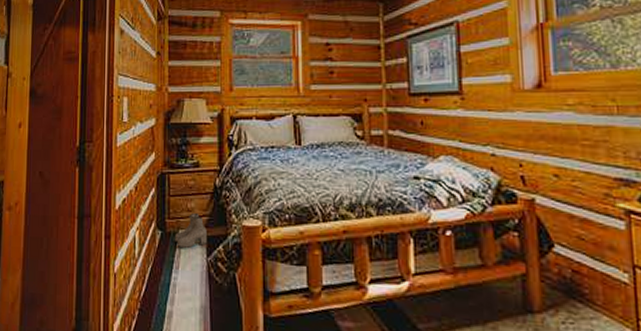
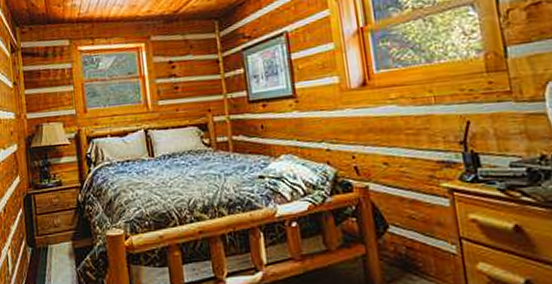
boots: present [175,212,207,248] -> none [45,227,75,261]

